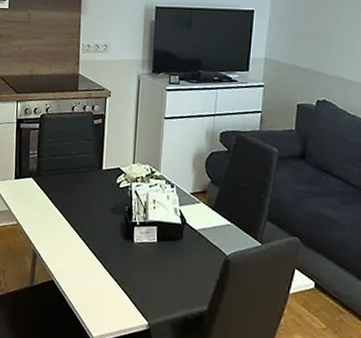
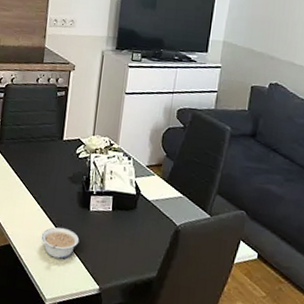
legume: none [85,261,125,294] -> present [41,227,80,259]

